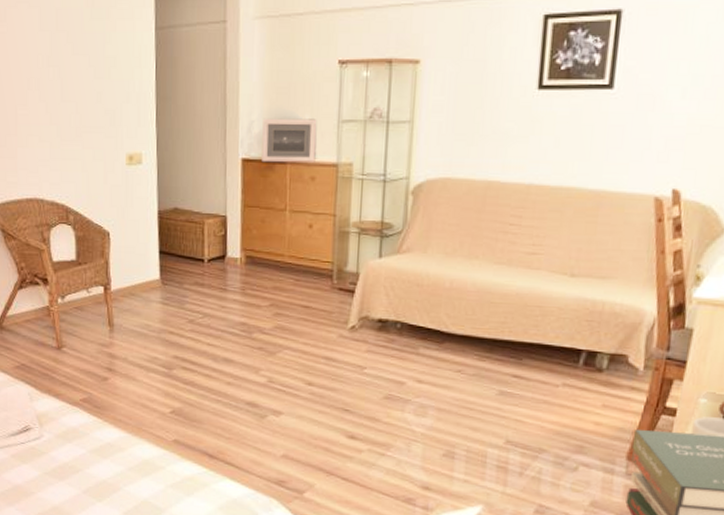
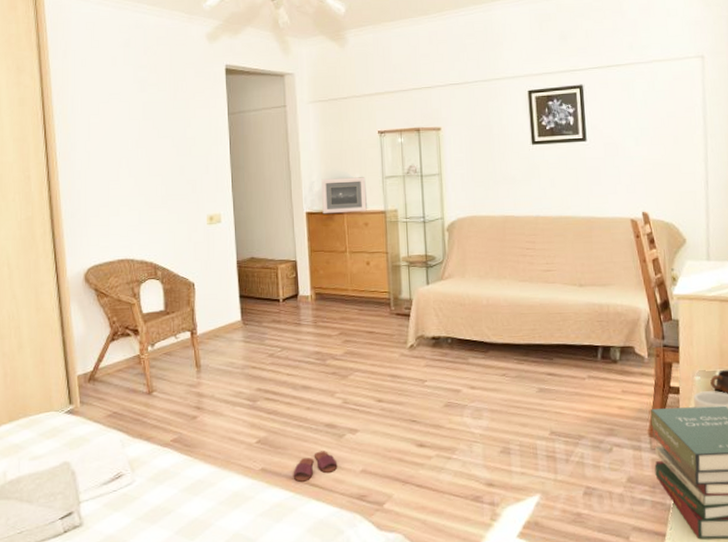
slippers: none [207,429,257,459] -> present [293,450,338,482]

